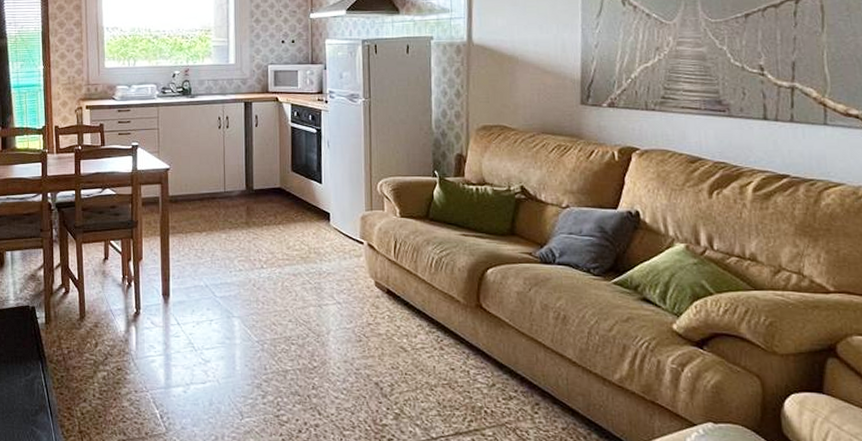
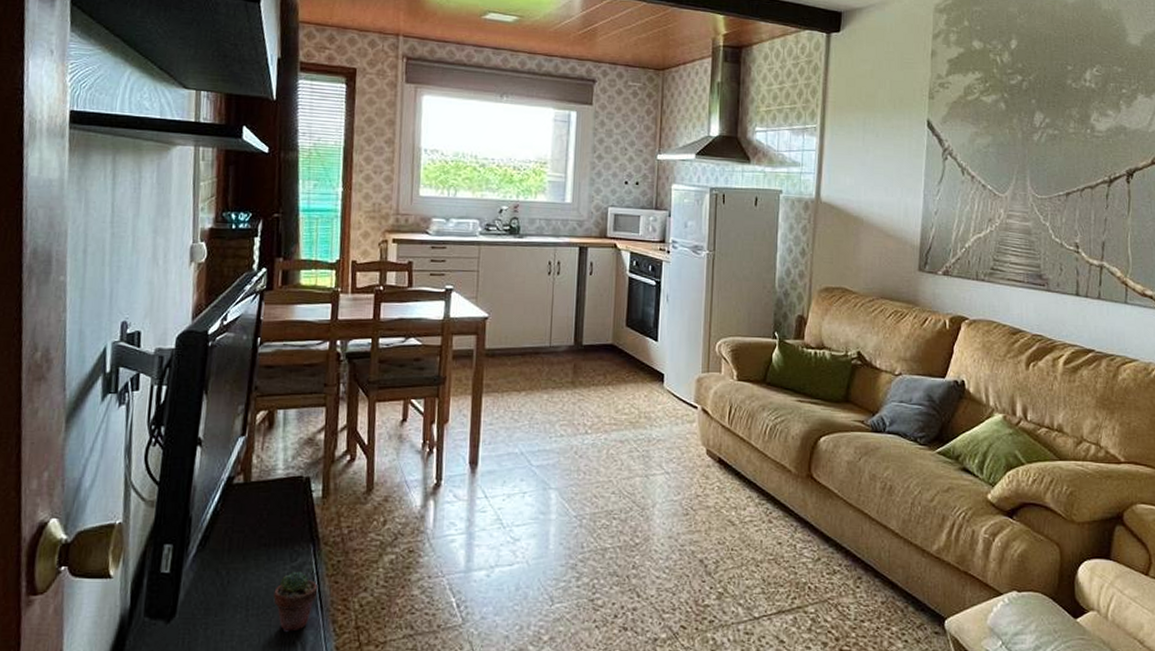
potted succulent: none [14,384,48,433] -> present [273,571,319,632]

